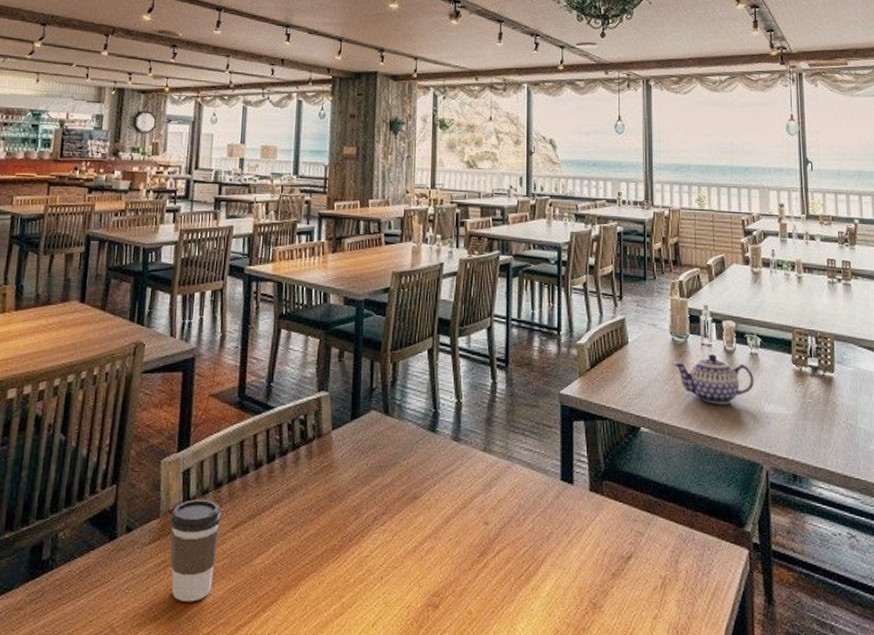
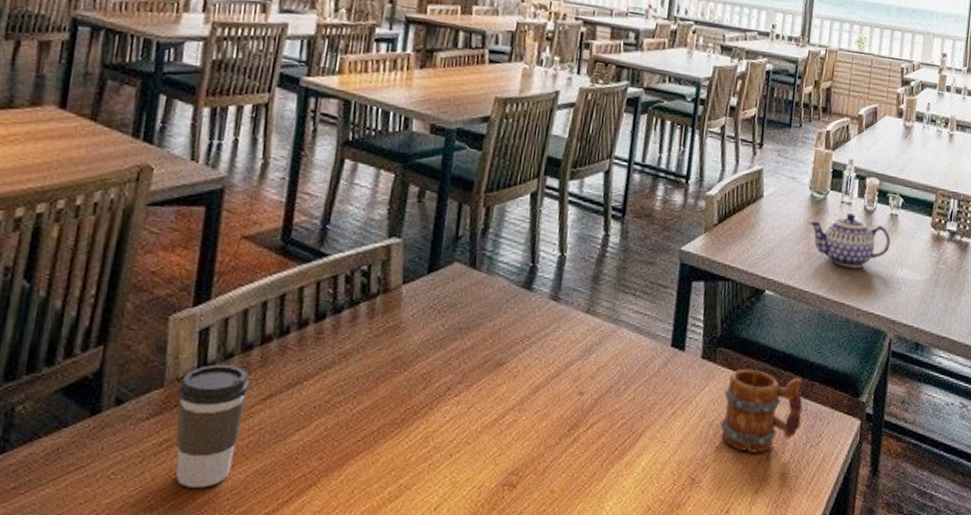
mug: none [614,501,690,580] -> present [720,370,803,453]

